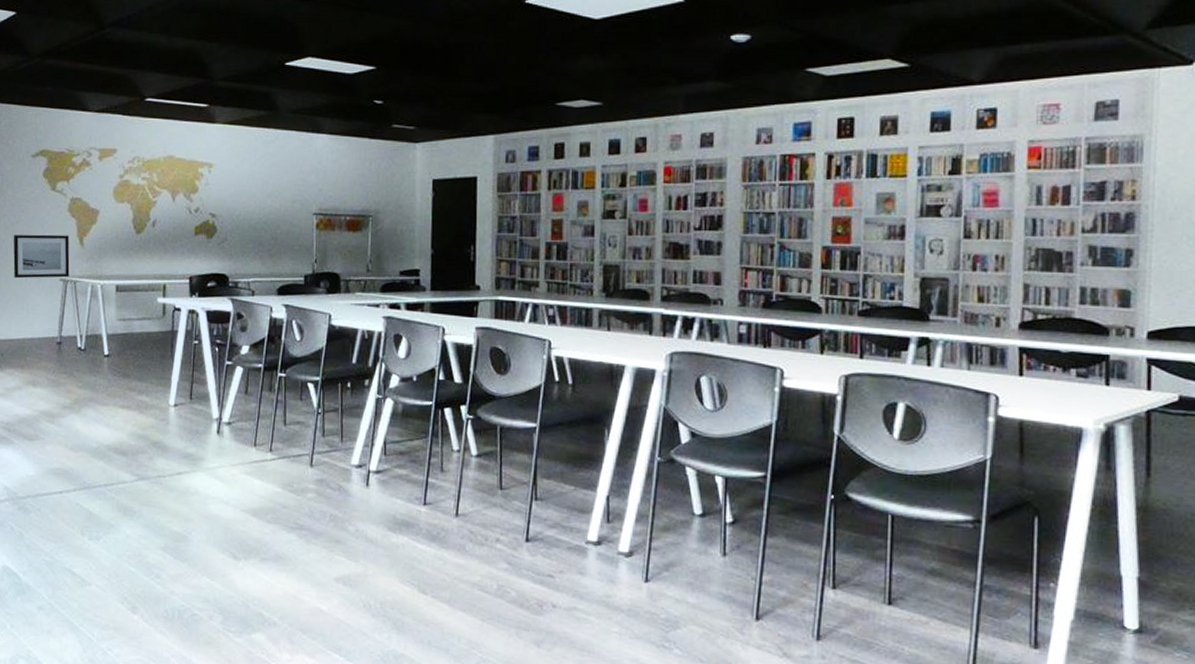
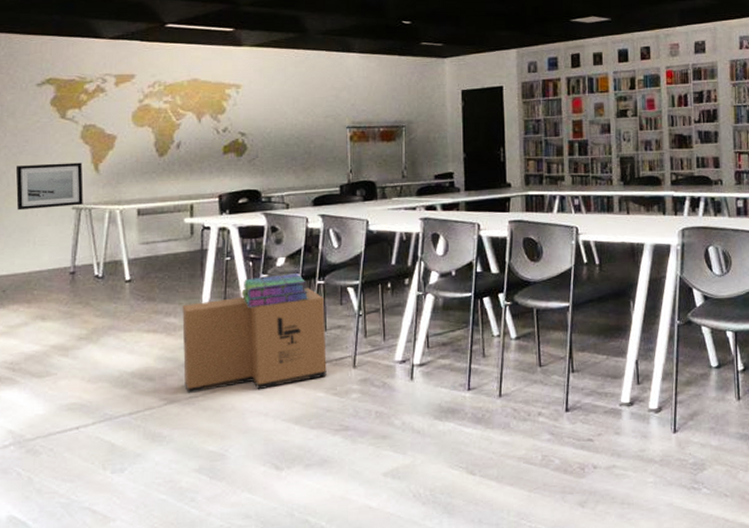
cardboard box: none [153,379,285,478] -> present [182,288,327,393]
stack of books: none [207,363,271,394] -> present [241,273,309,307]

